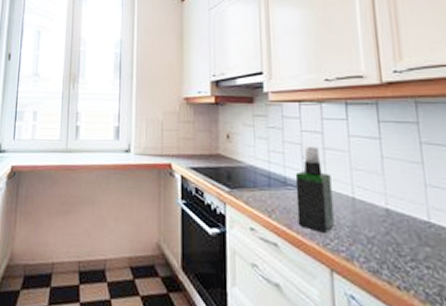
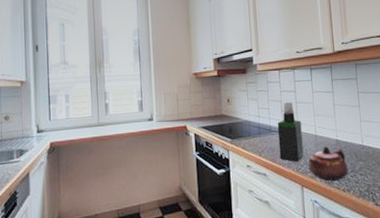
teapot: none [341,216,406,270] -> present [308,146,348,181]

